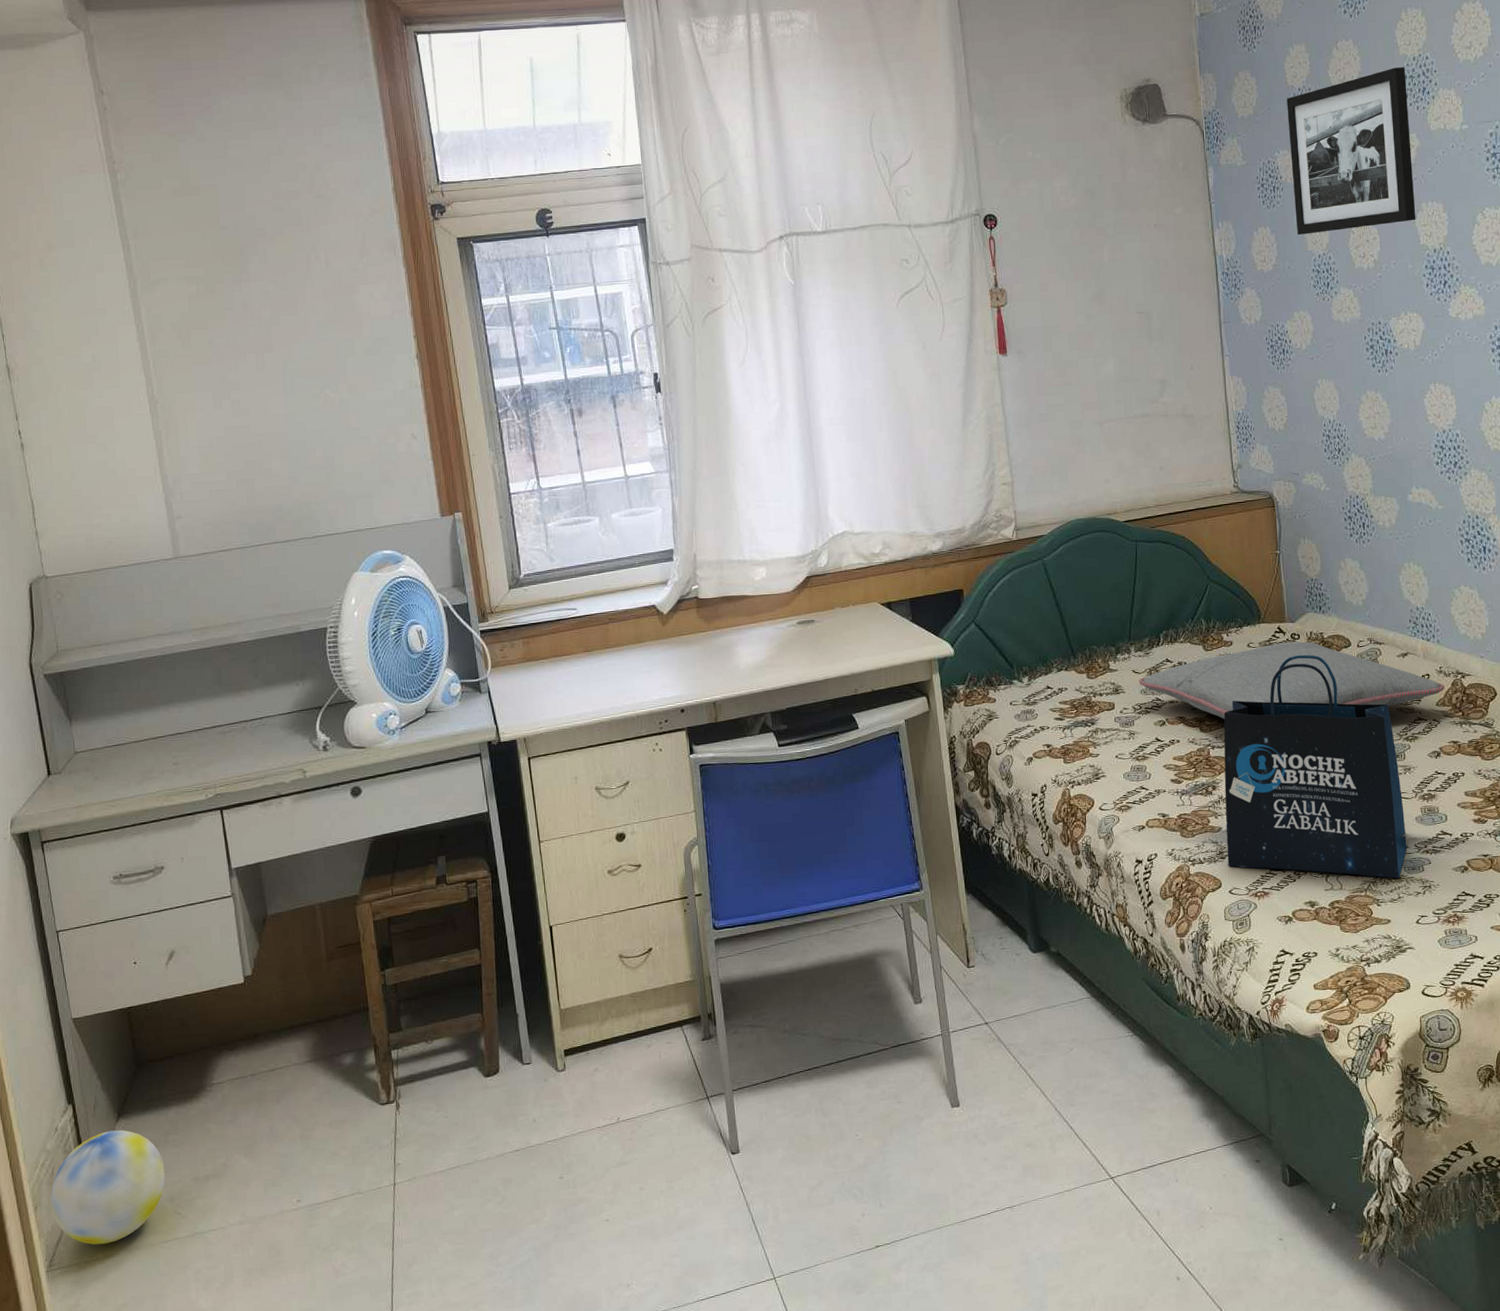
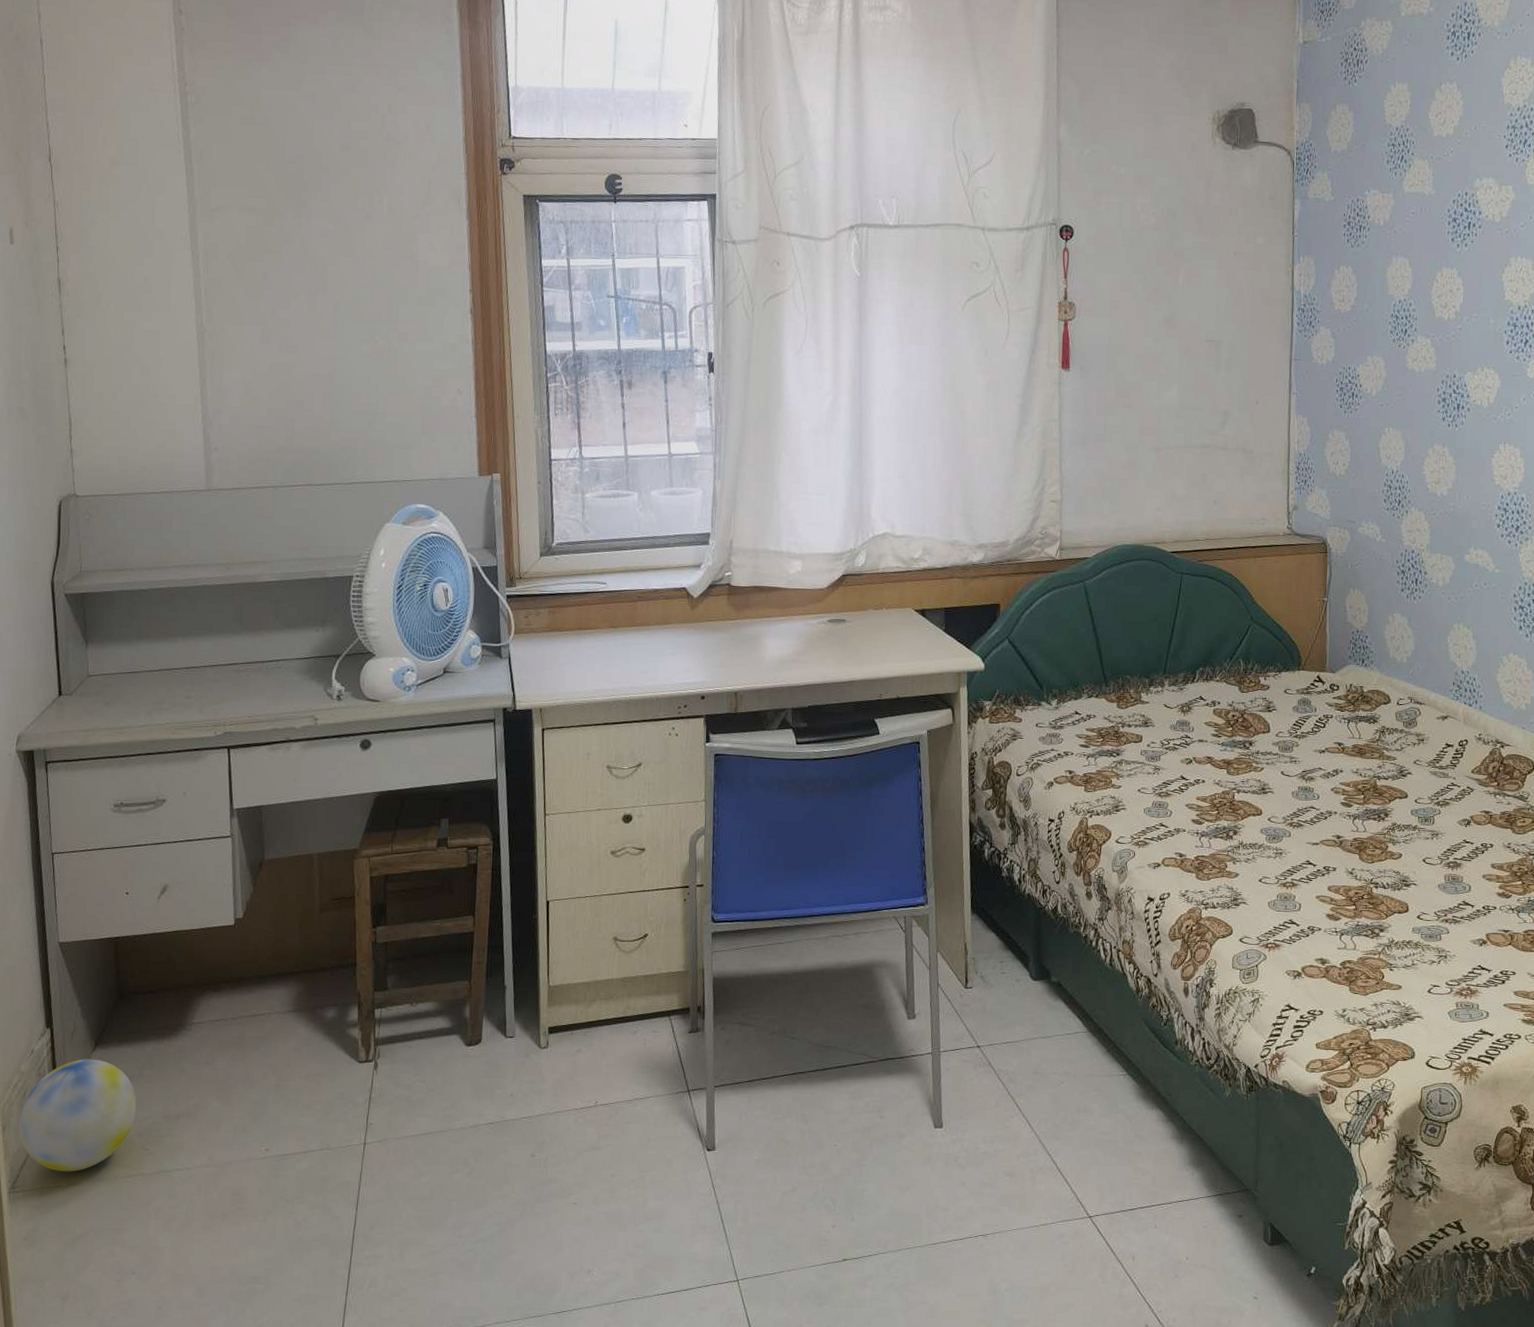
pillow: present [1139,641,1445,719] -> none [1170,692,1482,769]
tote bag: present [1224,654,1407,879] -> none [1241,706,1428,945]
picture frame: present [1286,67,1416,235] -> none [1379,116,1509,278]

